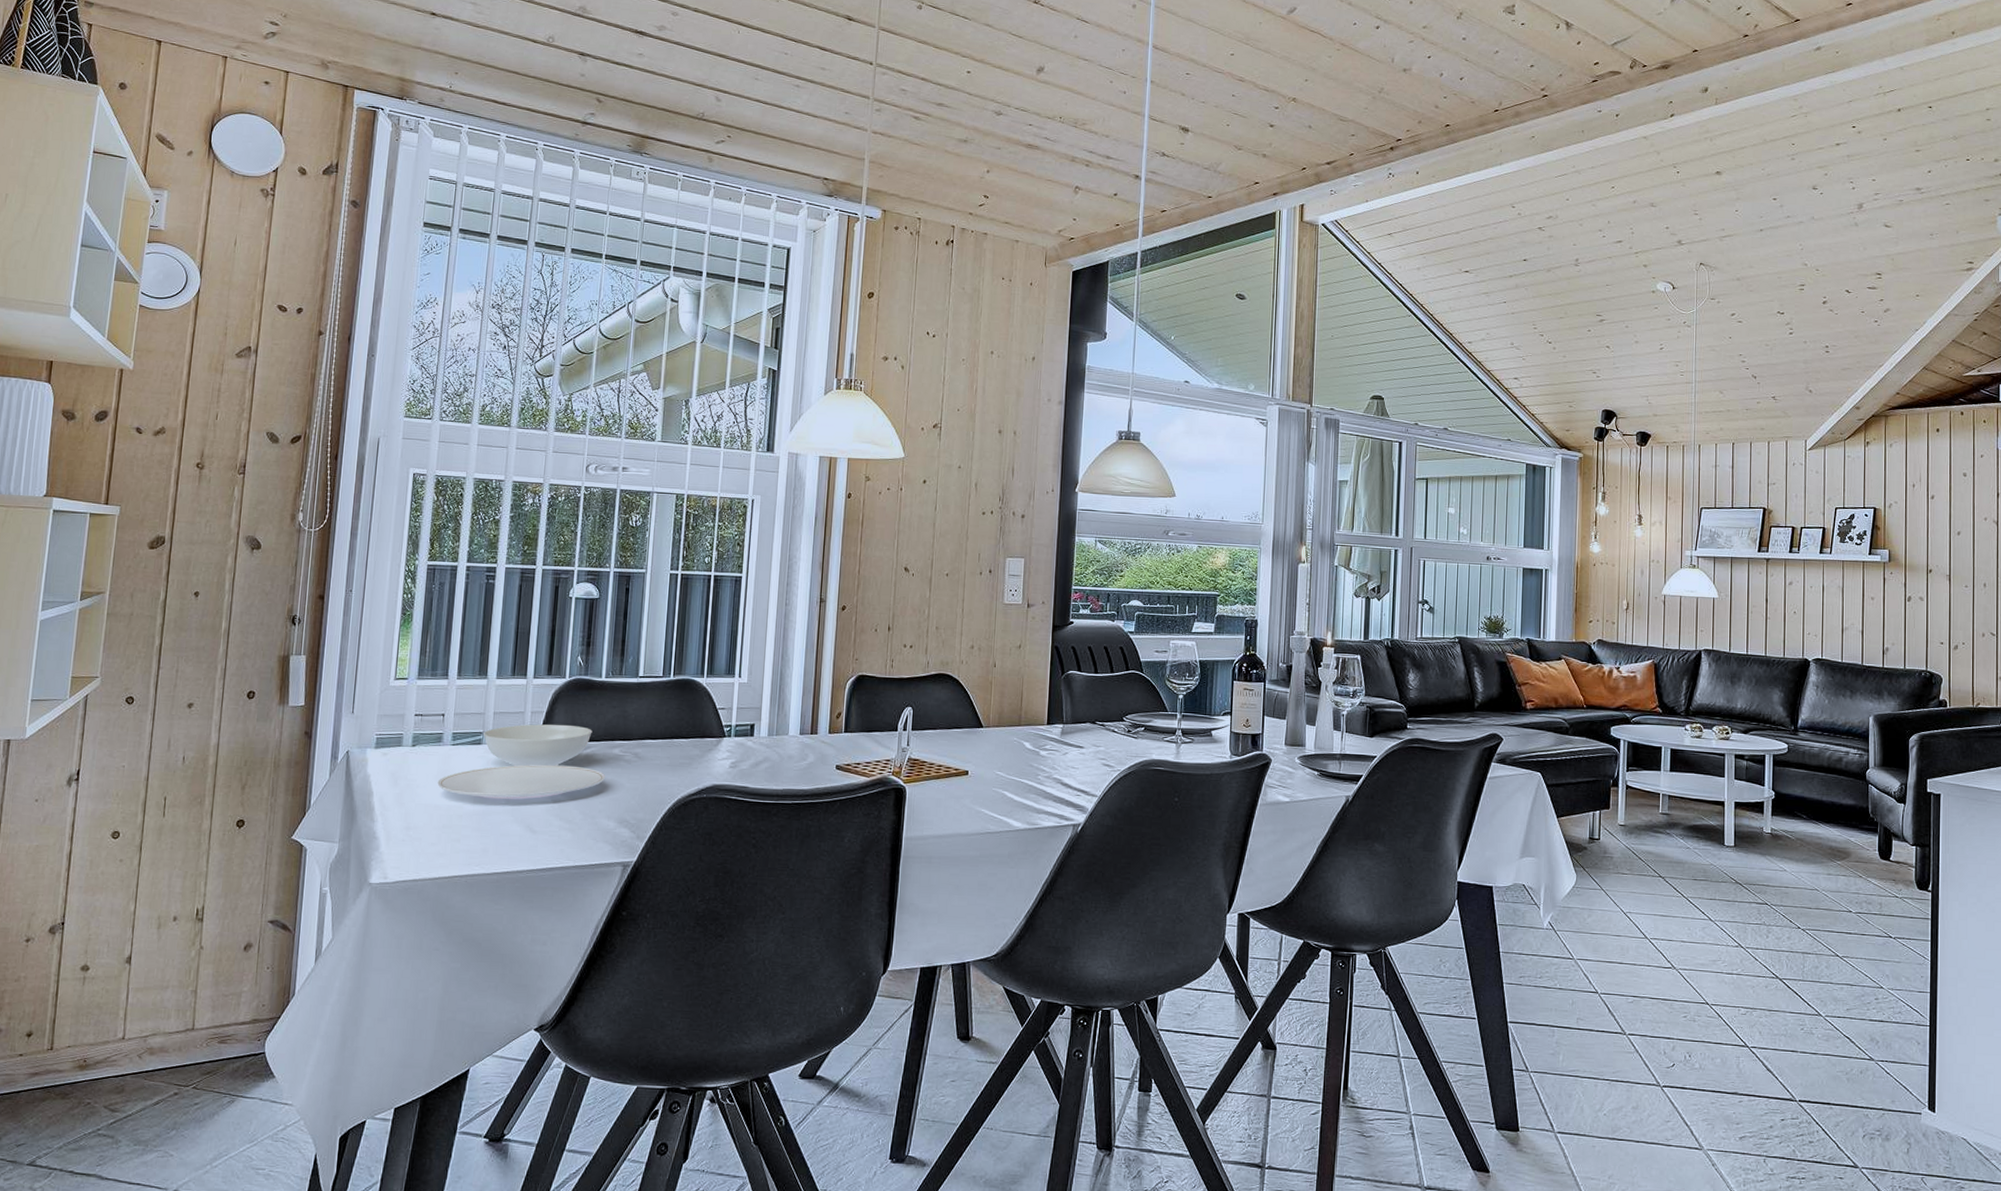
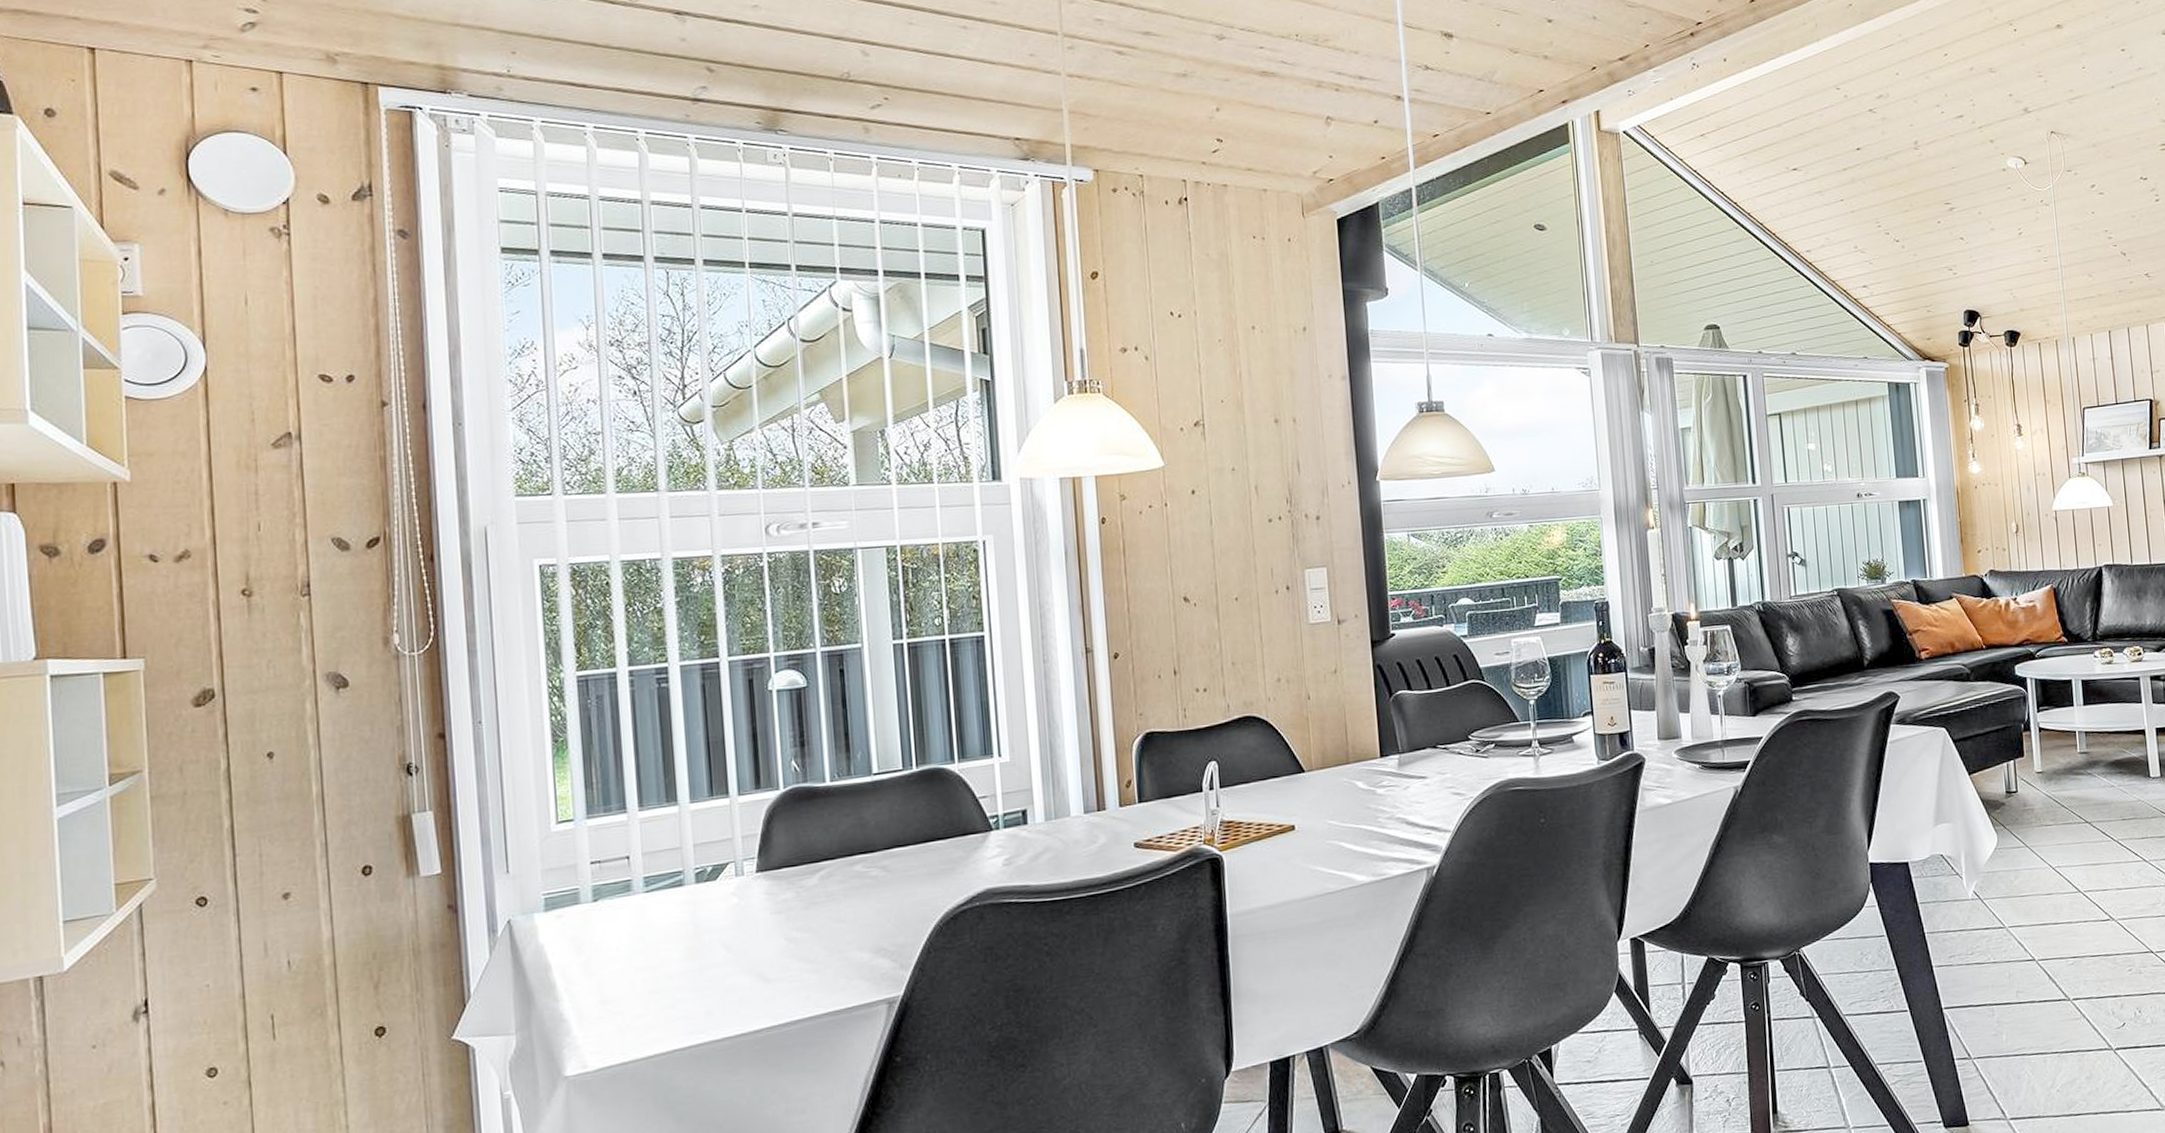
plate: present [437,764,606,800] -> none [633,893,850,951]
bowl: present [483,724,592,767] -> none [684,844,824,906]

